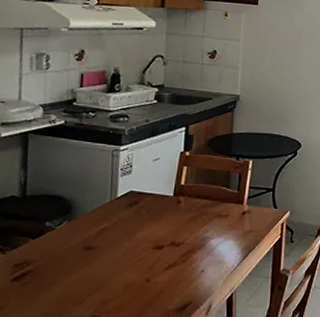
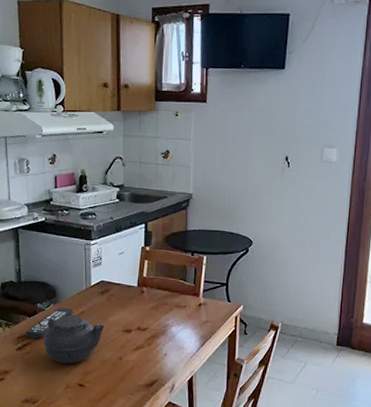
remote control: none [26,224,93,265] -> present [25,307,74,339]
teapot: none [50,231,131,294] -> present [43,313,105,364]

